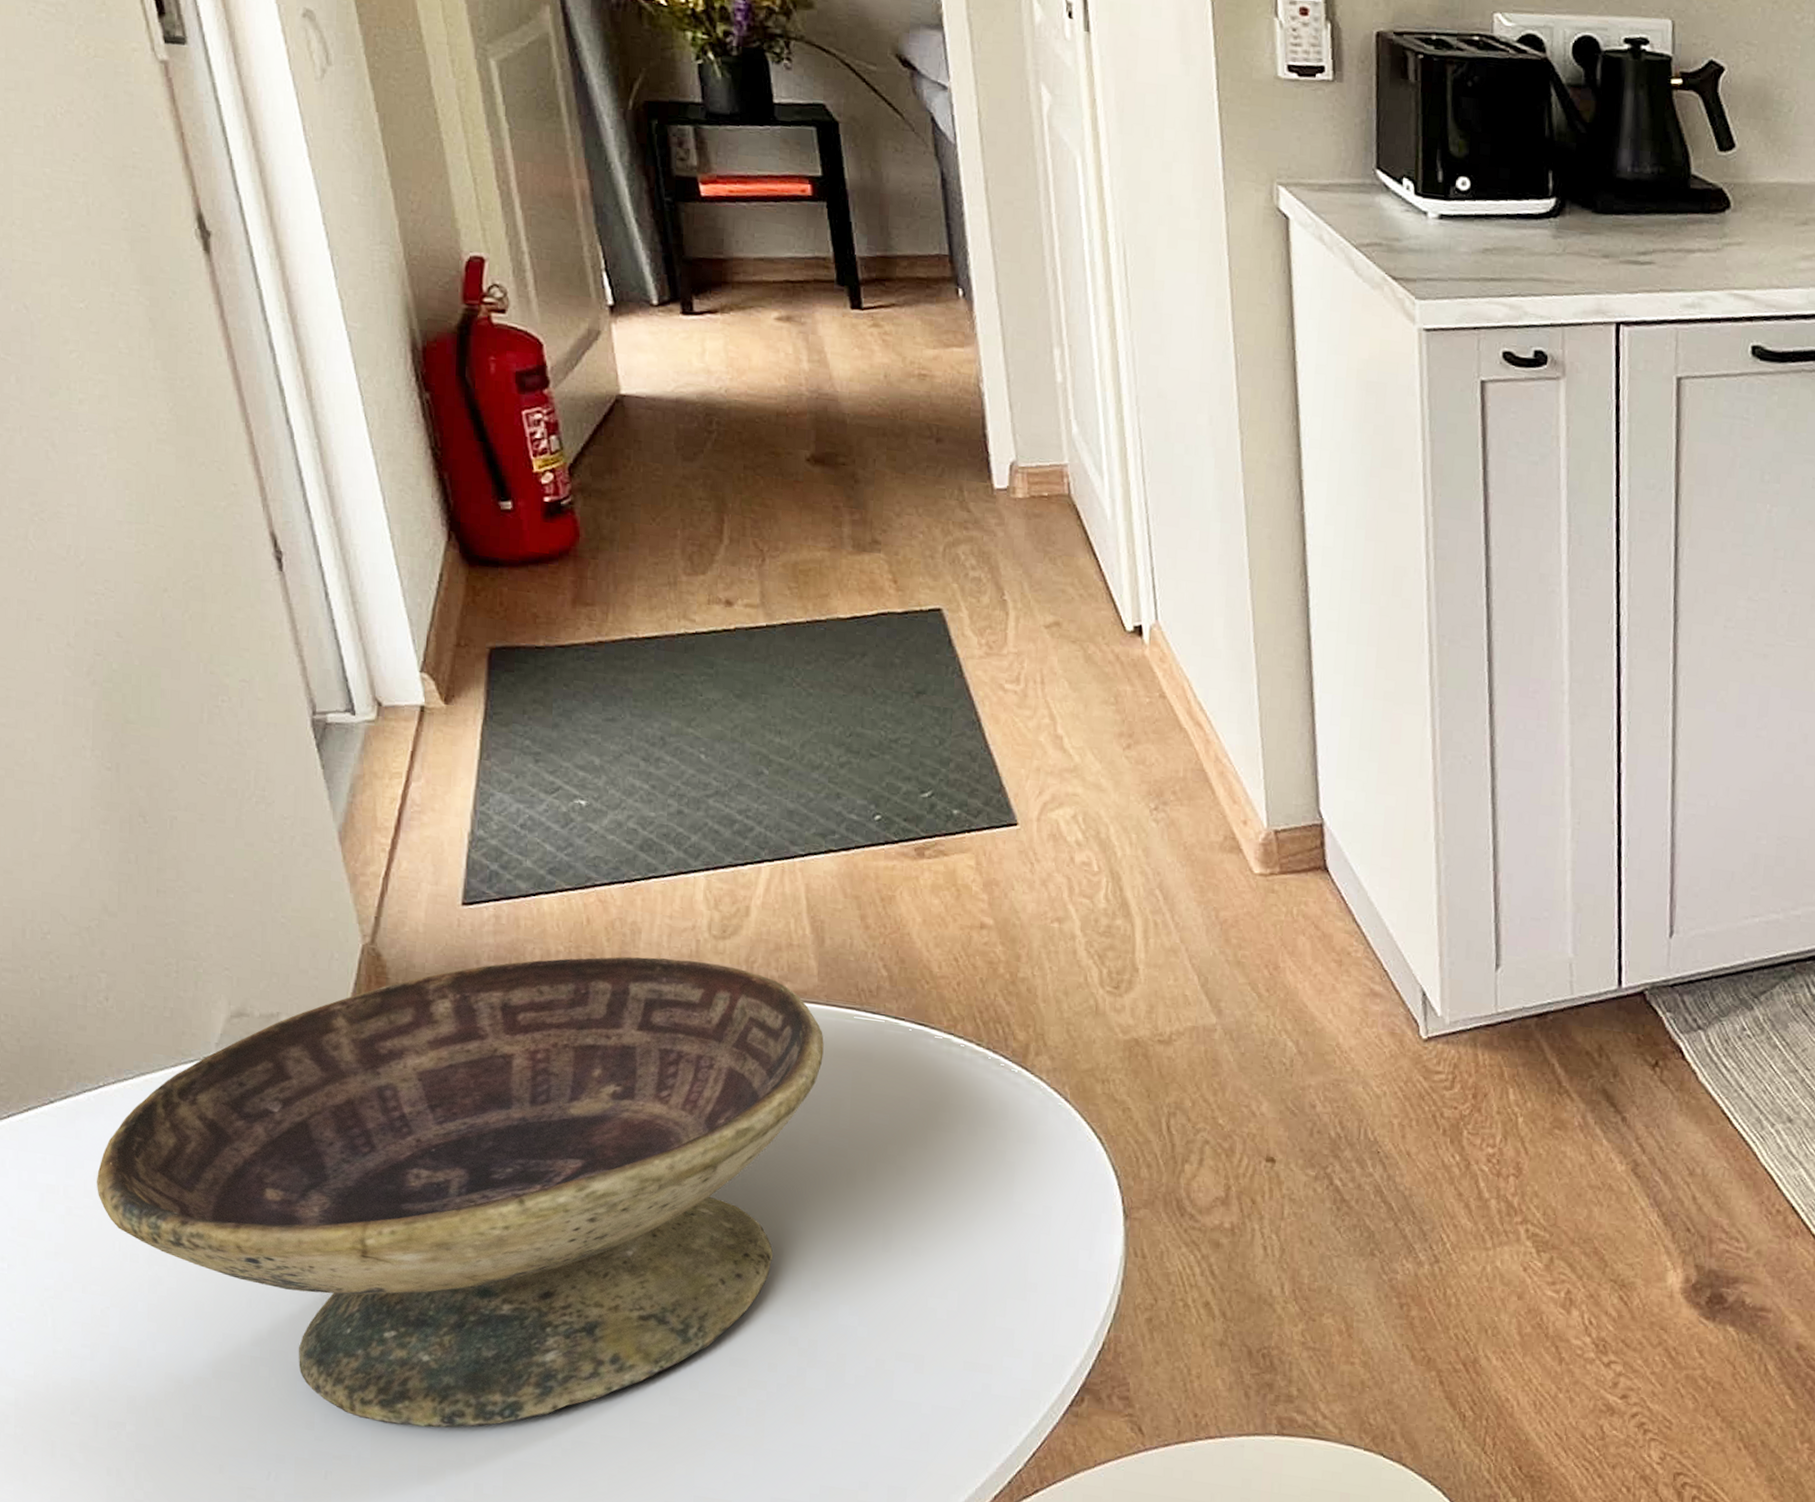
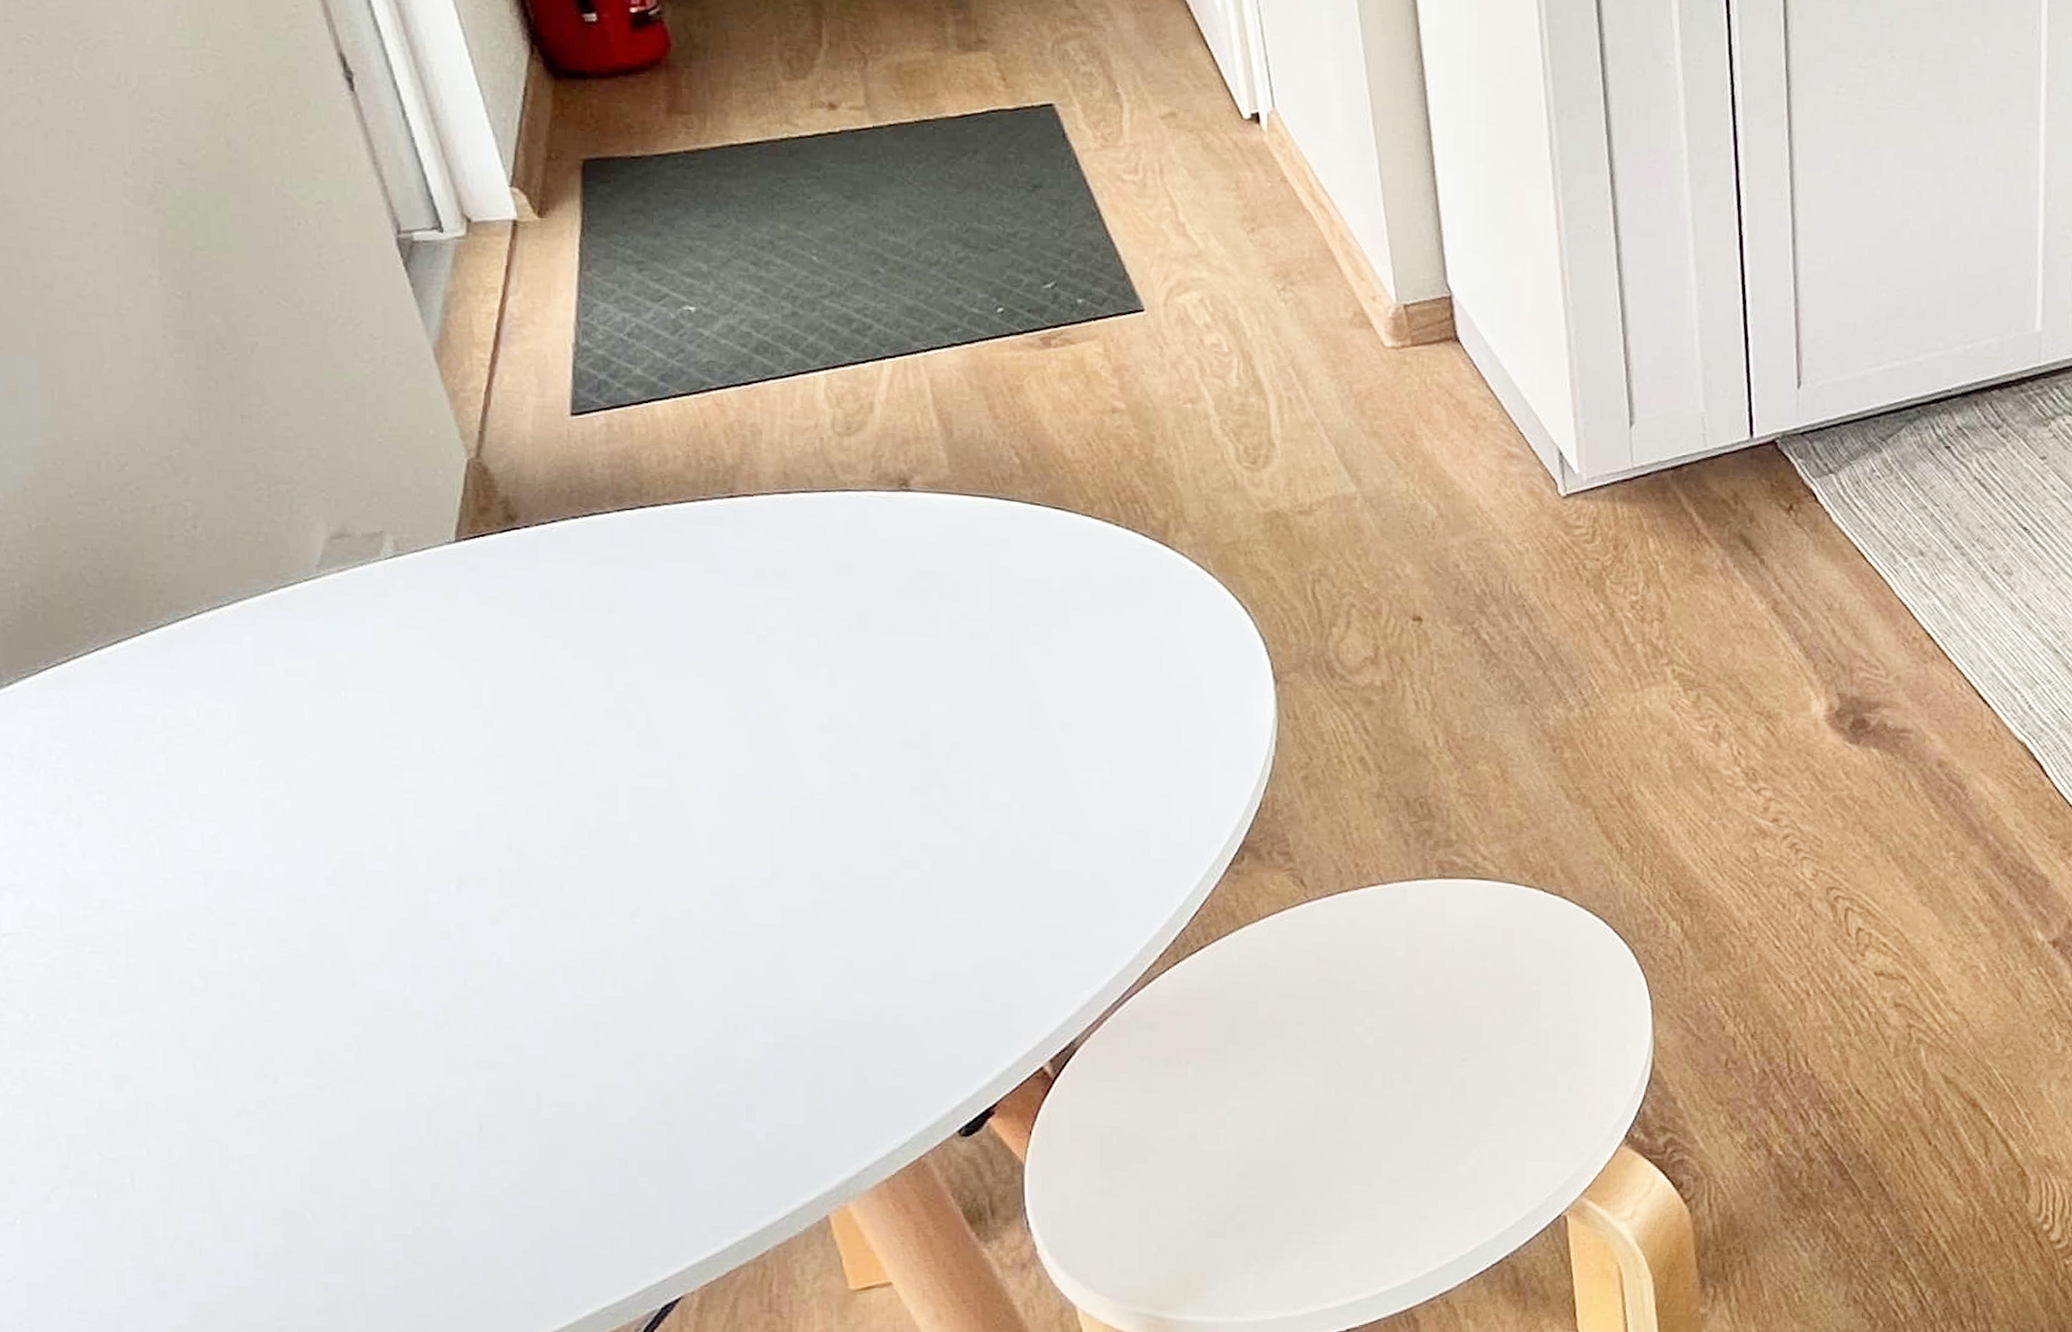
decorative bowl: present [96,956,824,1428] -> none [196,457,959,929]

